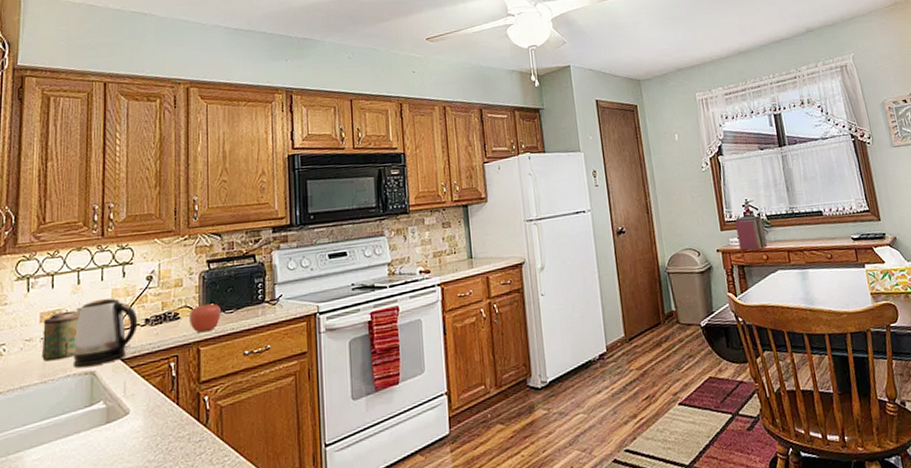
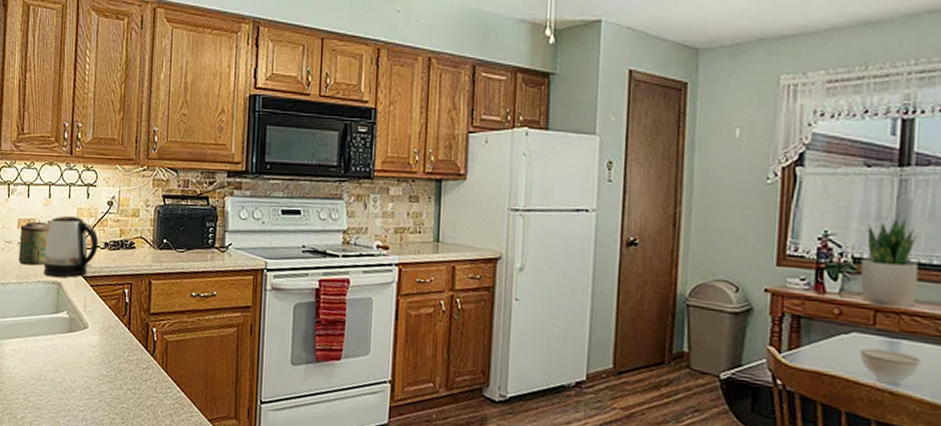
fruit: present [188,300,221,332] -> none [143,234,173,266]
books: present [734,215,767,251] -> none [799,252,845,301]
planter: none [770,183,811,248] -> present [860,218,918,309]
bowl: none [784,278,824,305] -> present [858,347,921,385]

